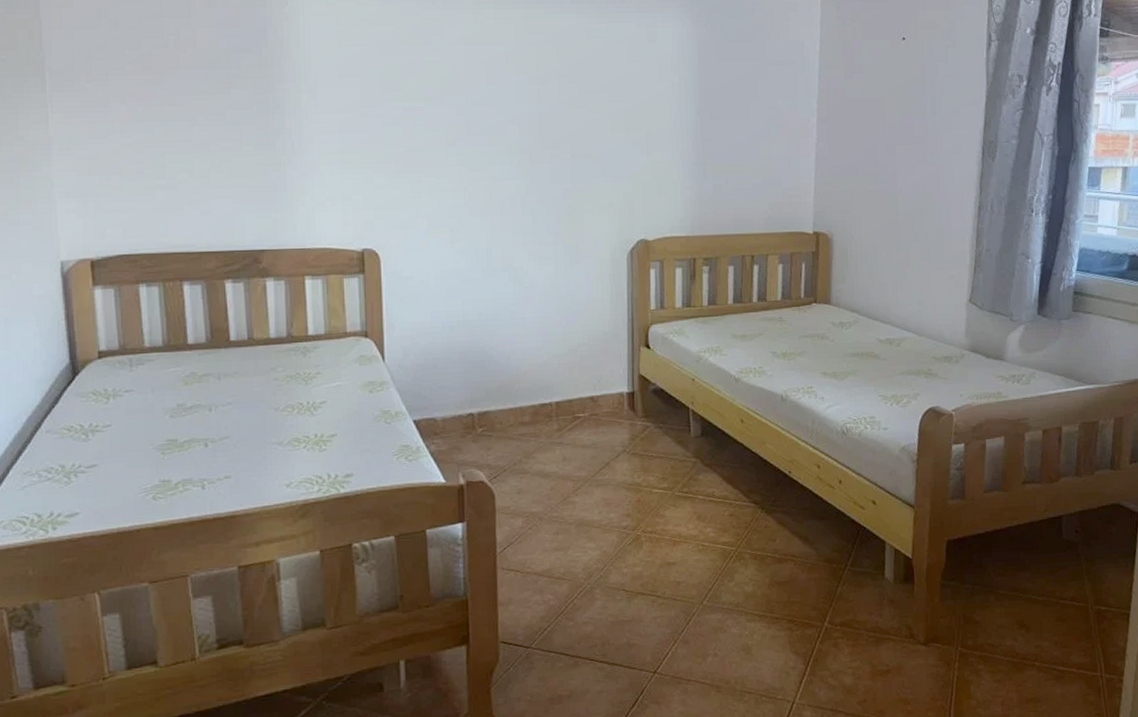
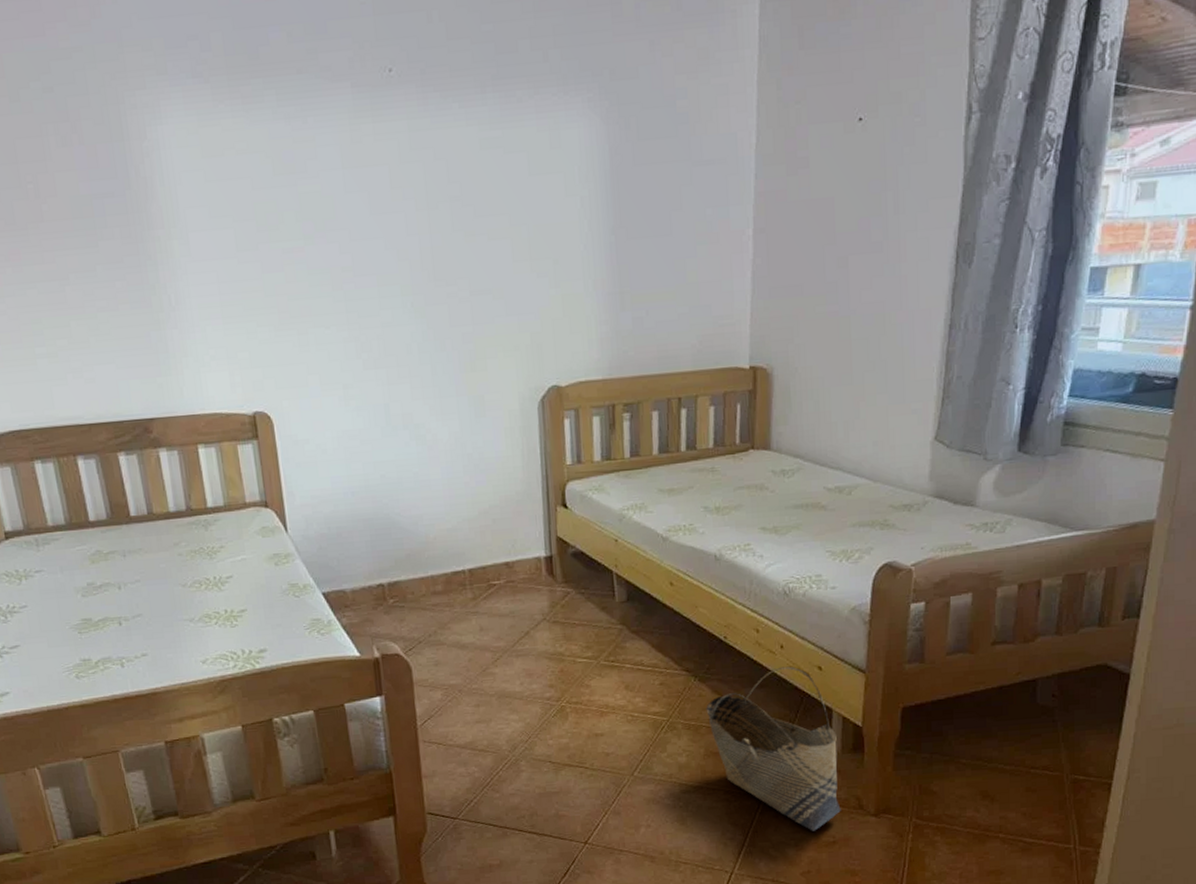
basket: none [771,500,894,660] -> present [706,666,841,831]

